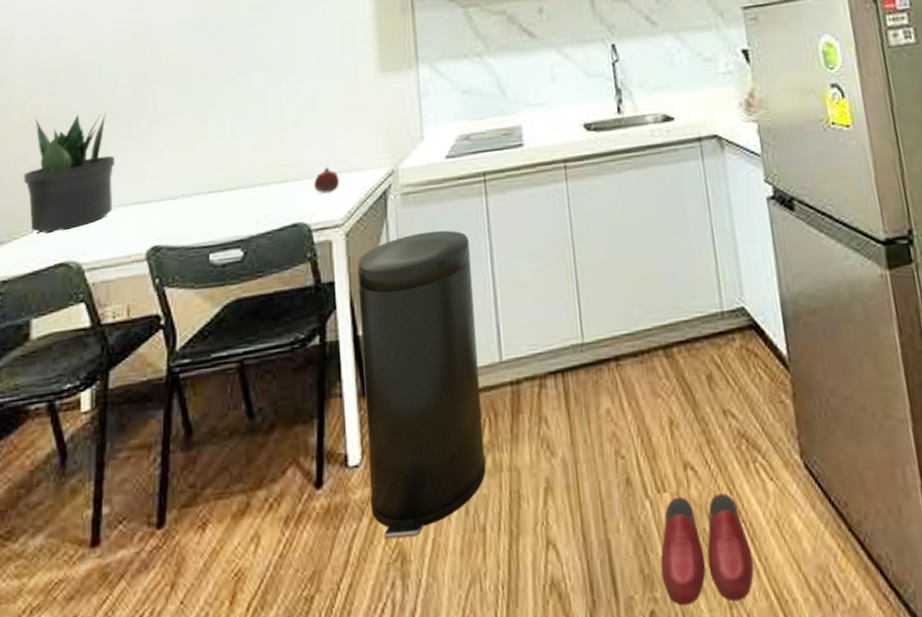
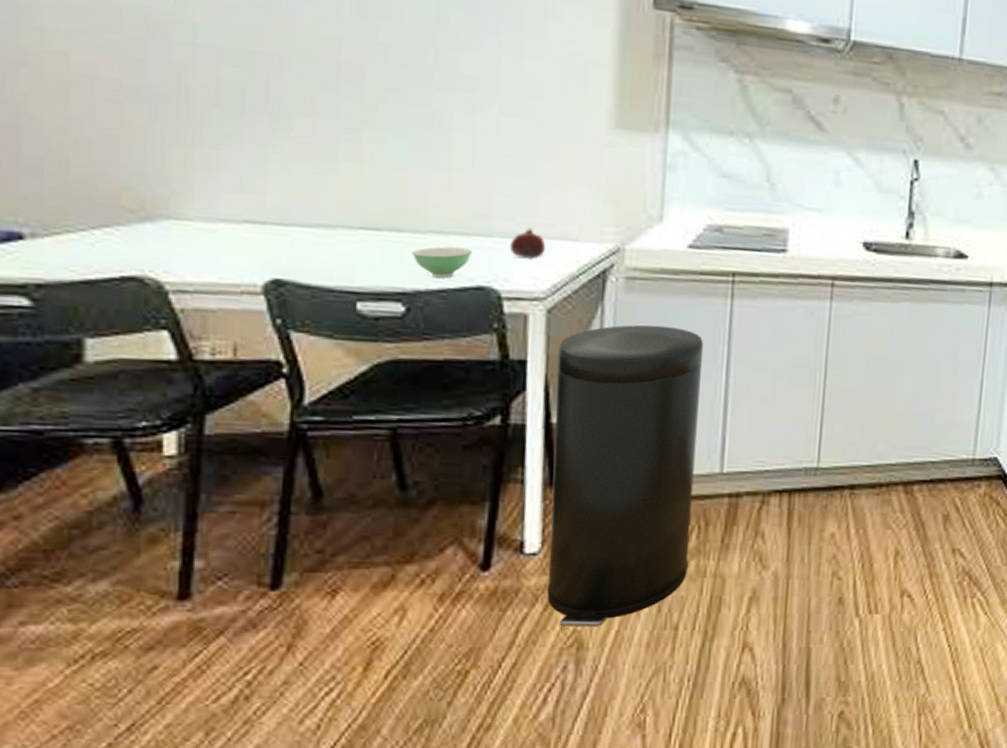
planter: present [23,112,115,233] -> none [67,78,216,237]
bowl: none [245,193,288,222] -> present [411,246,473,278]
slippers: present [660,493,753,606] -> none [857,619,951,710]

